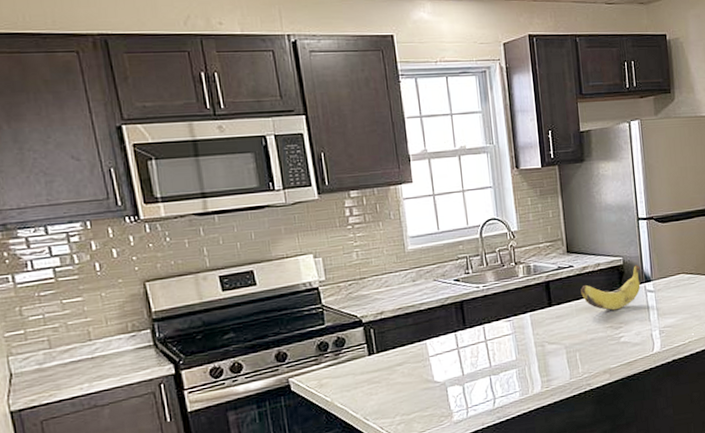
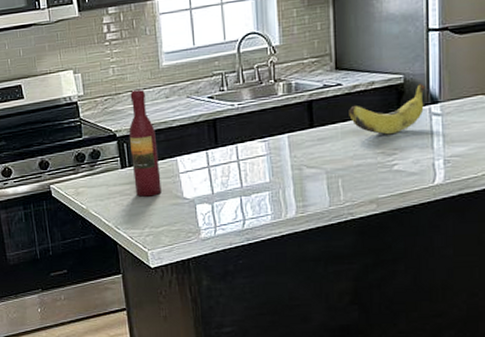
wine bottle: none [375,272,412,384] -> present [128,88,162,197]

